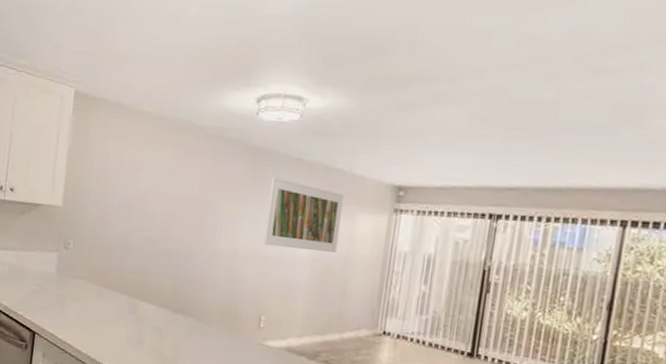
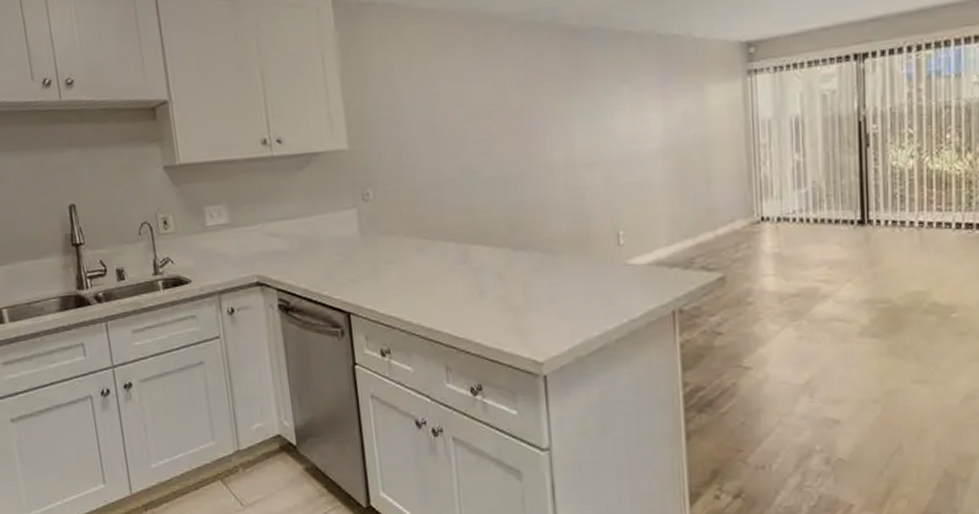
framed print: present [264,176,345,253] -> none [597,59,692,145]

